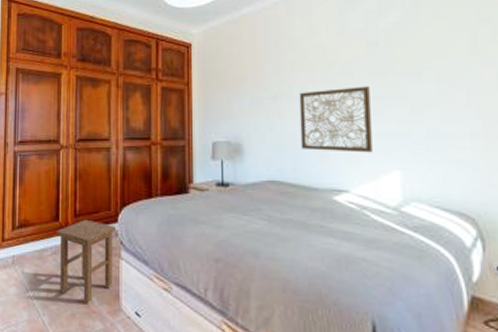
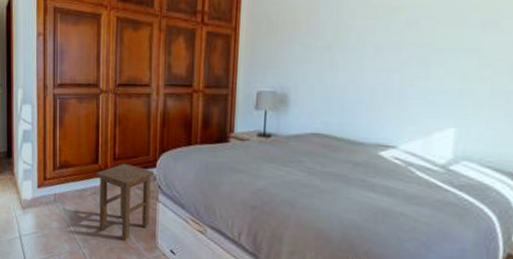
wall art: present [299,86,373,153] -> none [351,36,436,109]

